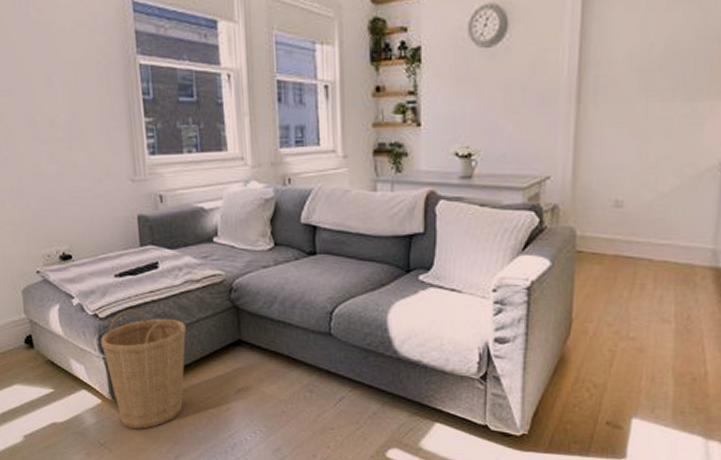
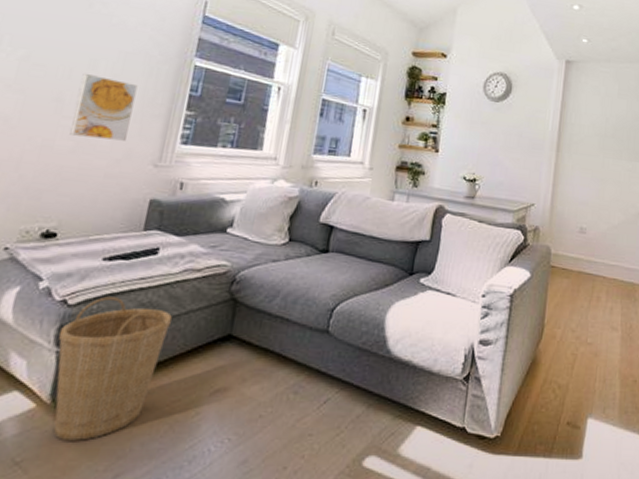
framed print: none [43,92,101,159] -> present [70,73,138,141]

